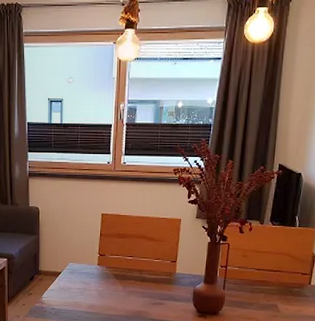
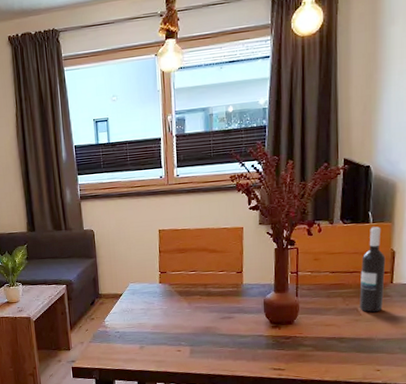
wine bottle: none [279,231,307,310] -> present [360,226,386,313]

